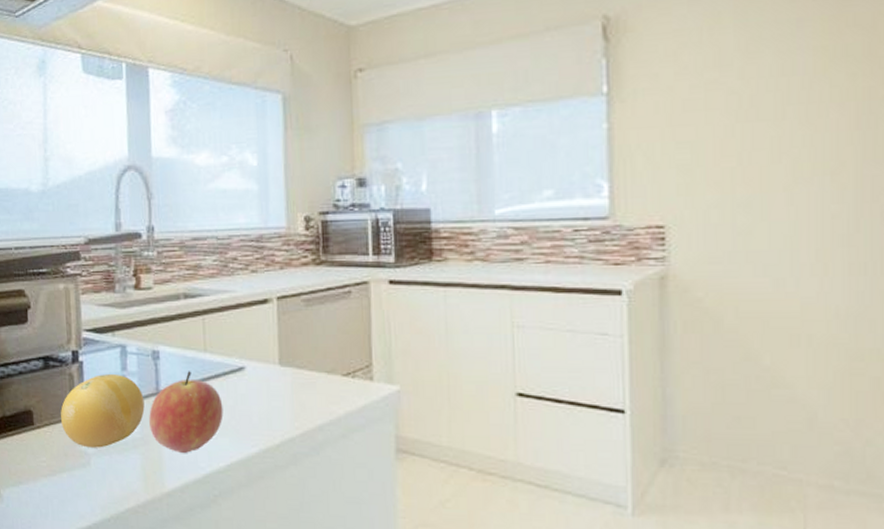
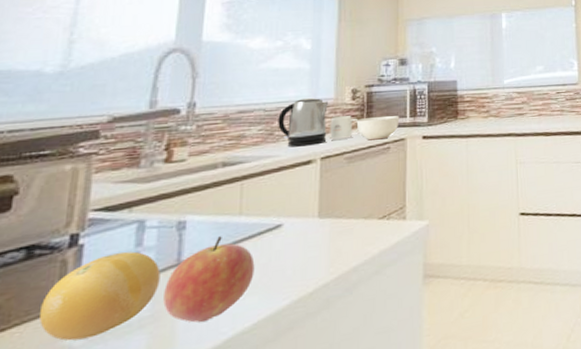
kettle: none [231,225,282,283] -> present [278,97,328,147]
mug: none [284,249,315,277] -> present [330,116,359,140]
bowl: none [311,251,361,281] -> present [356,115,400,141]

